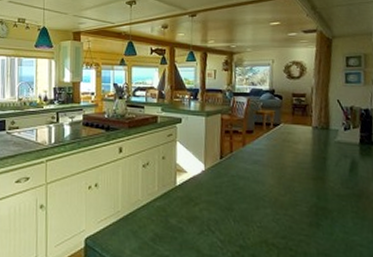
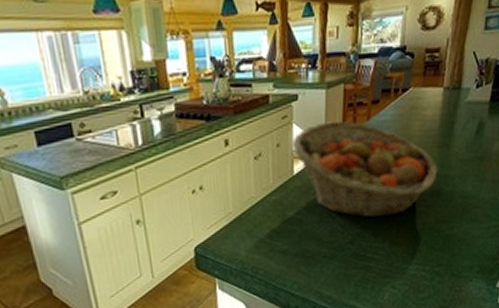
fruit basket: none [176,143,315,240] -> present [292,120,438,218]

